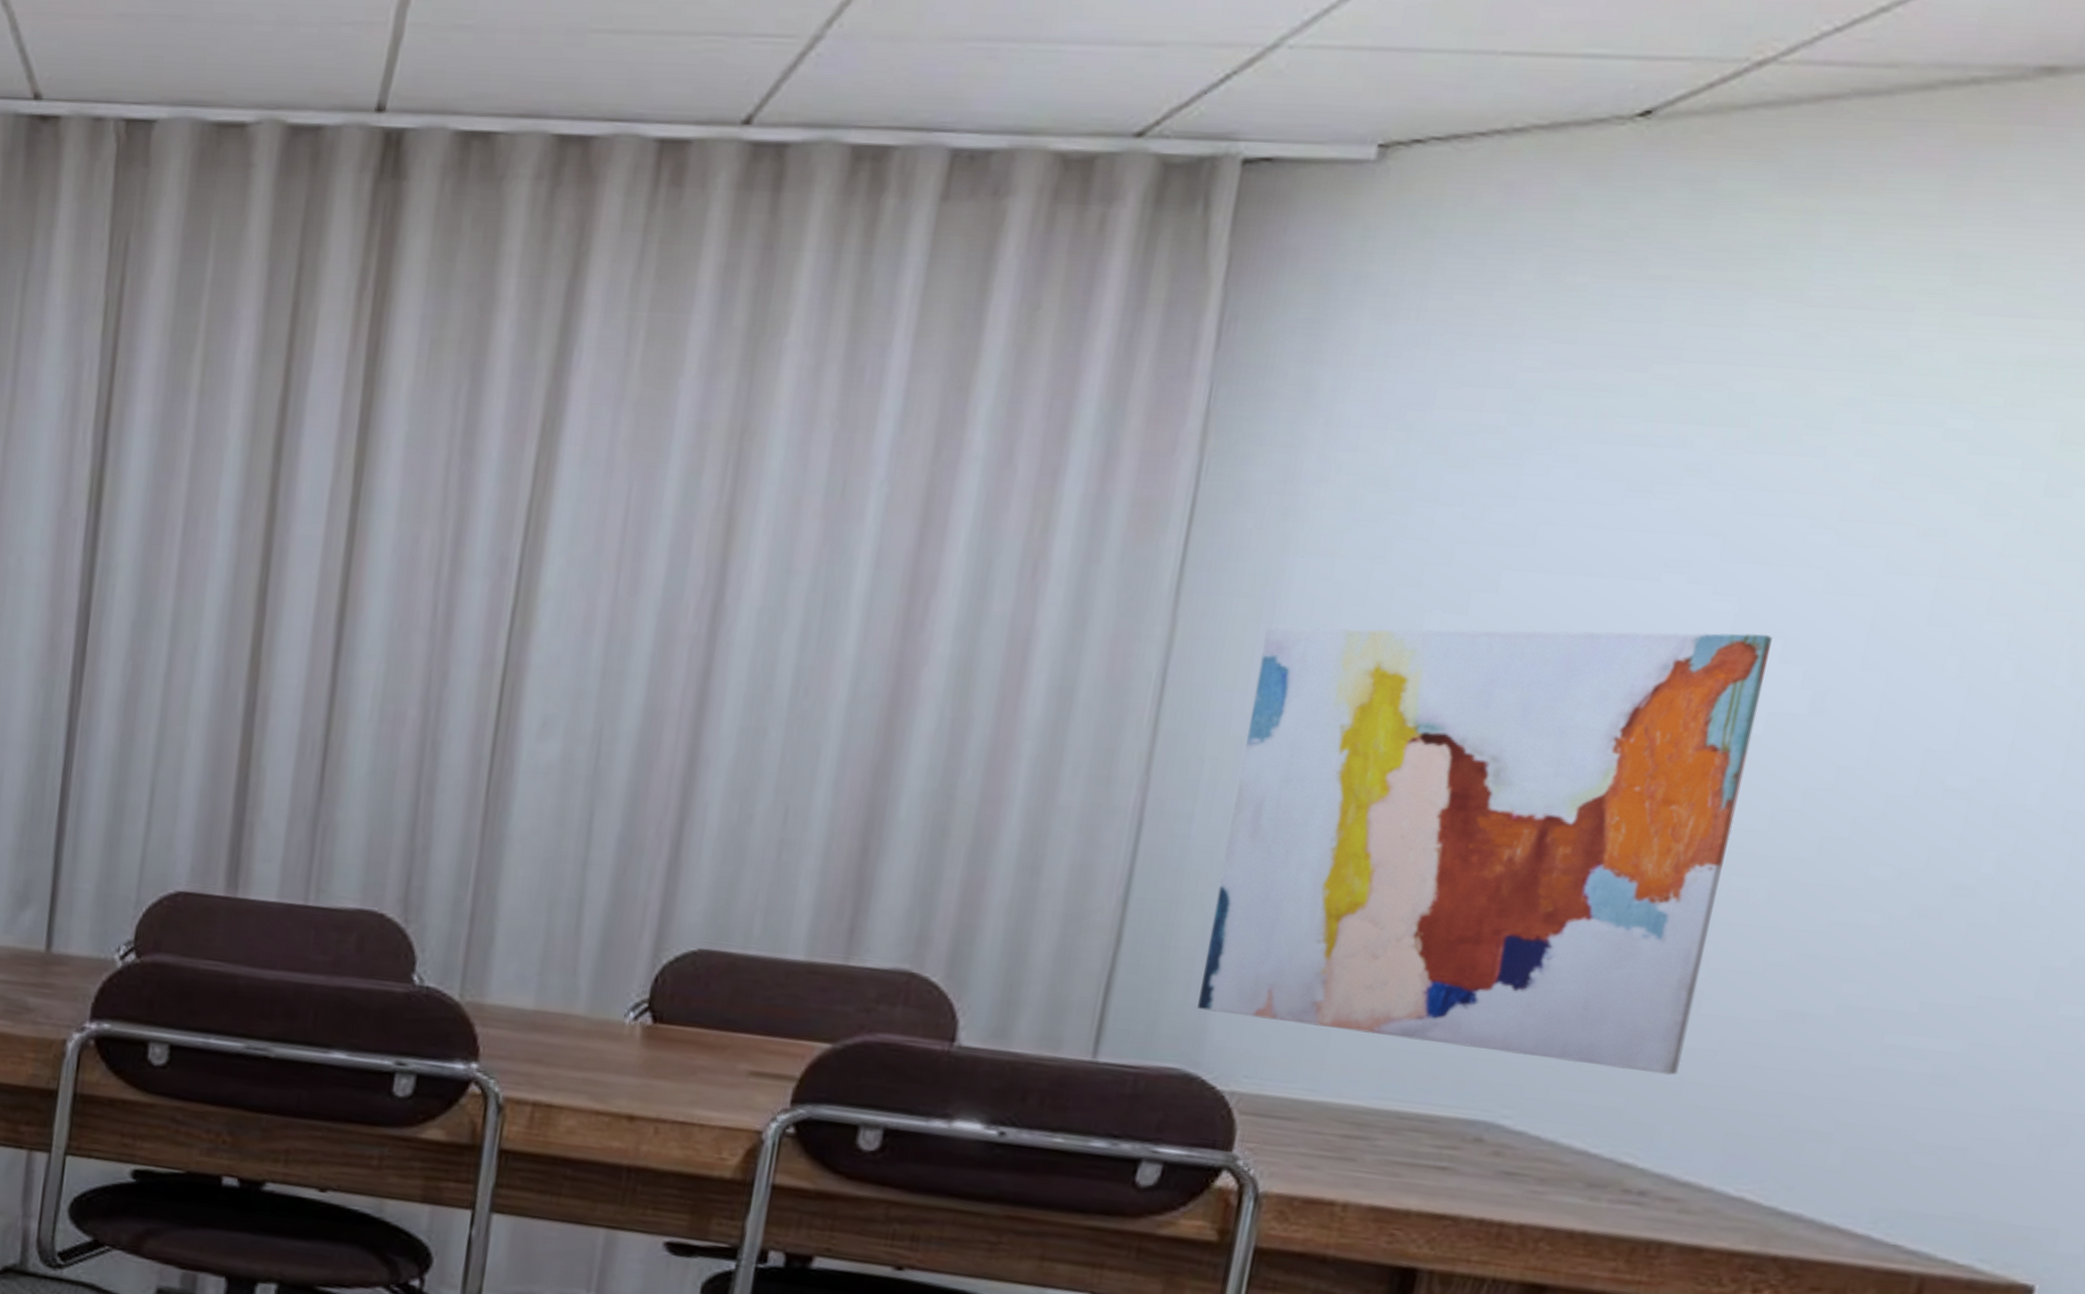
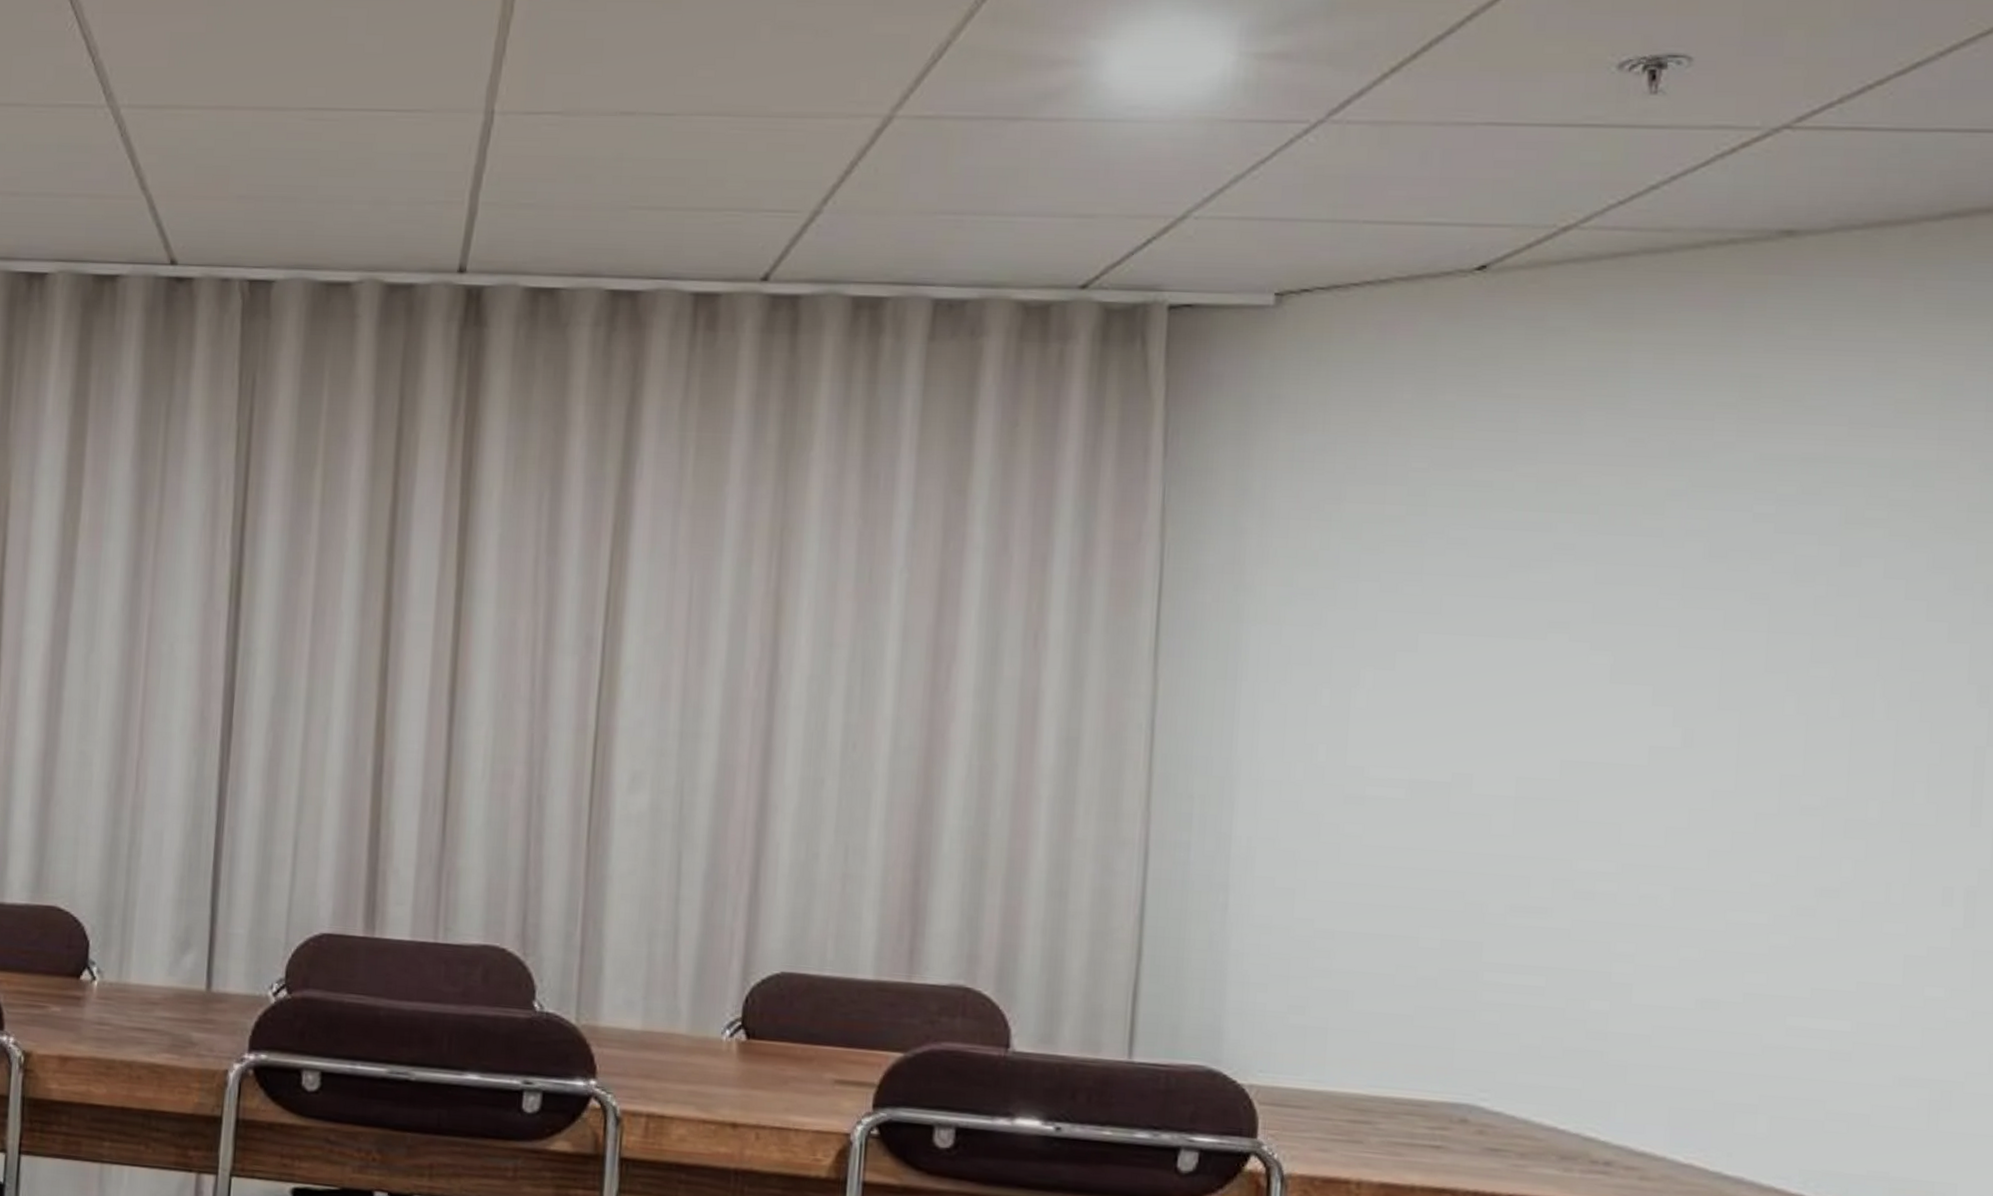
wall art: present [1197,628,1772,1075] -> none [1213,681,1643,1058]

